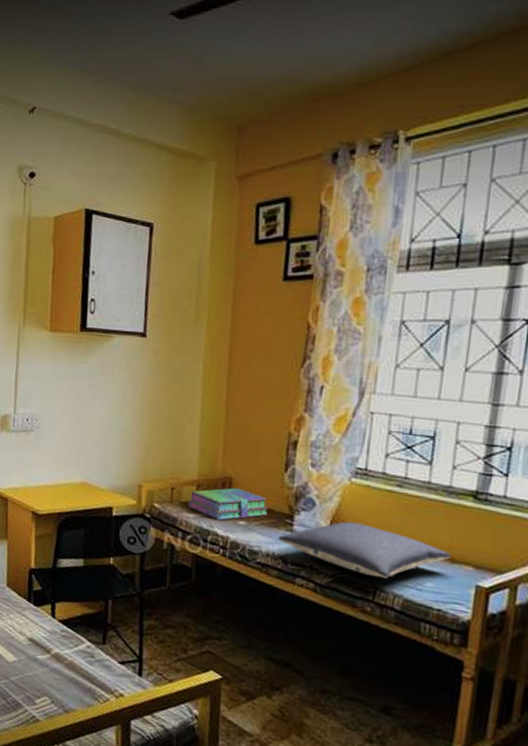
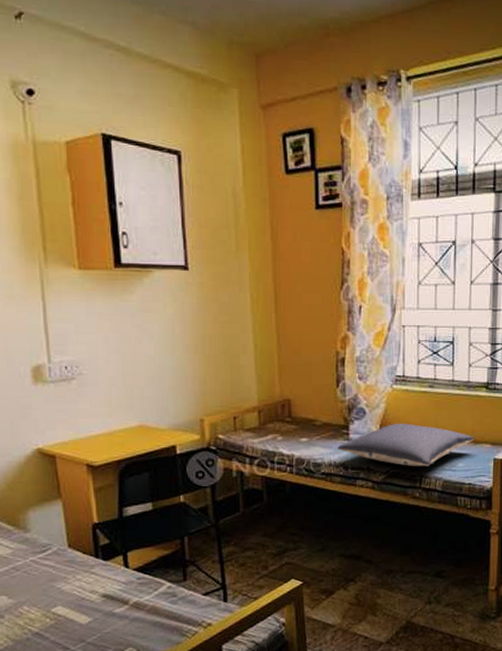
stack of books: present [188,487,269,520] -> none [252,408,326,440]

